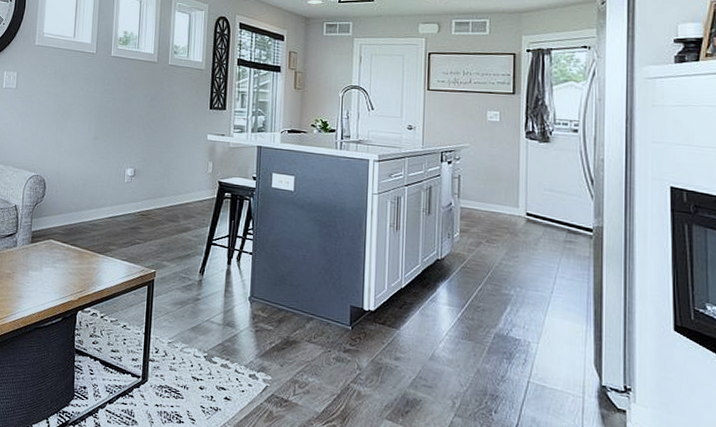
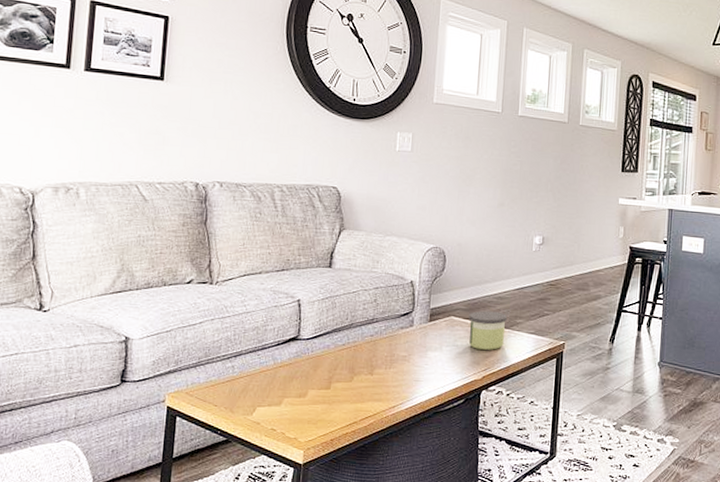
candle: none [66,236,101,274] -> present [469,310,507,350]

